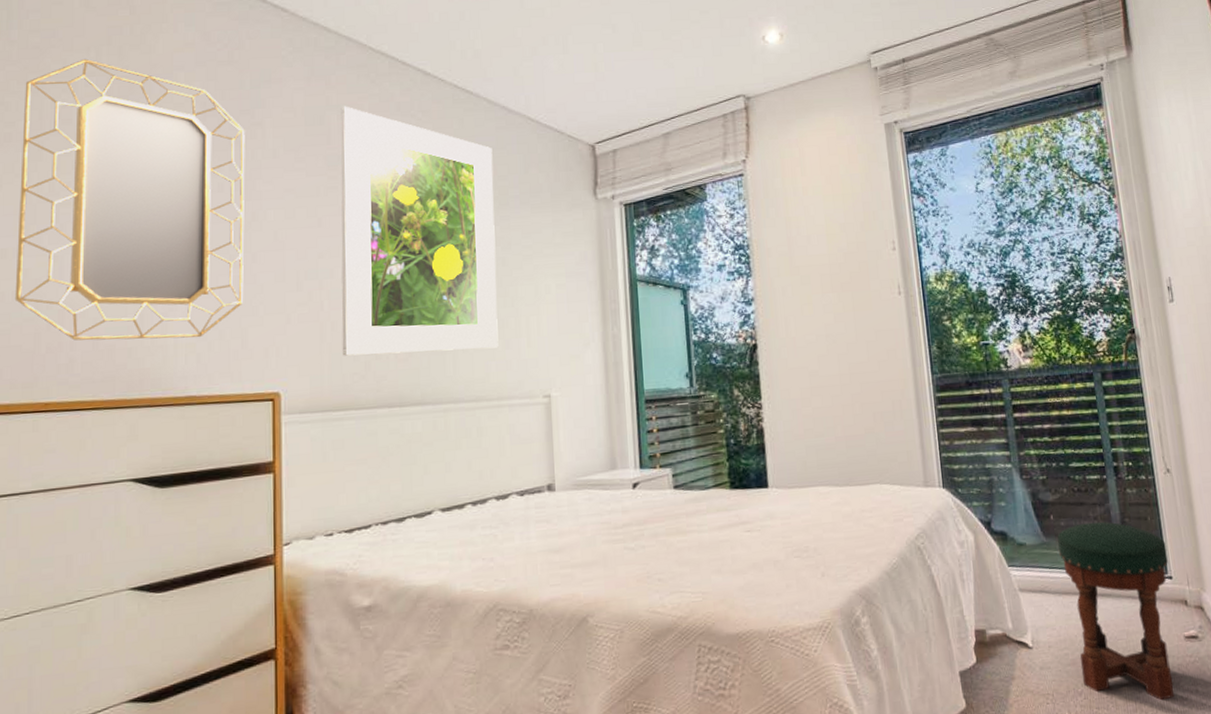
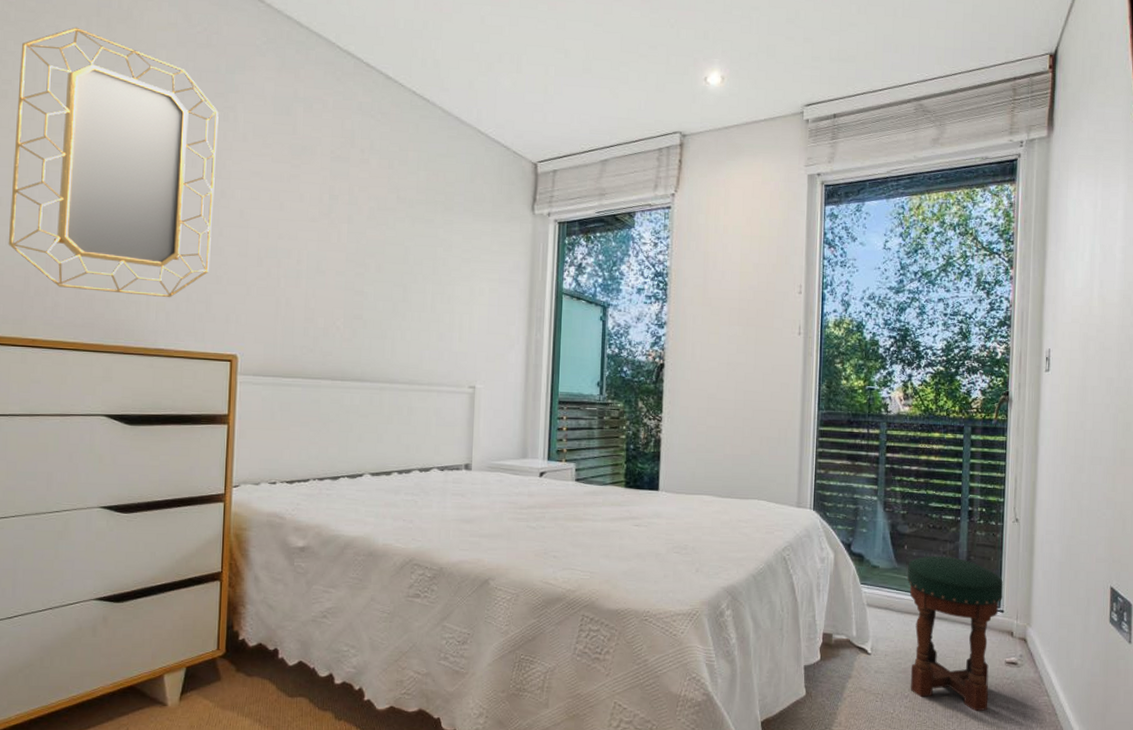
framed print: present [340,106,499,356] -> none [294,99,443,339]

